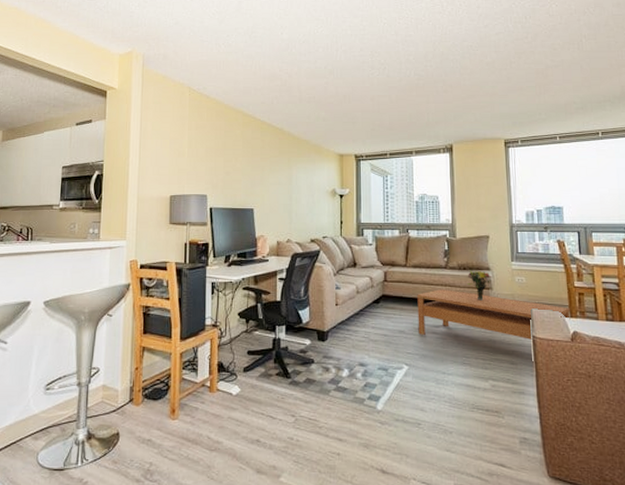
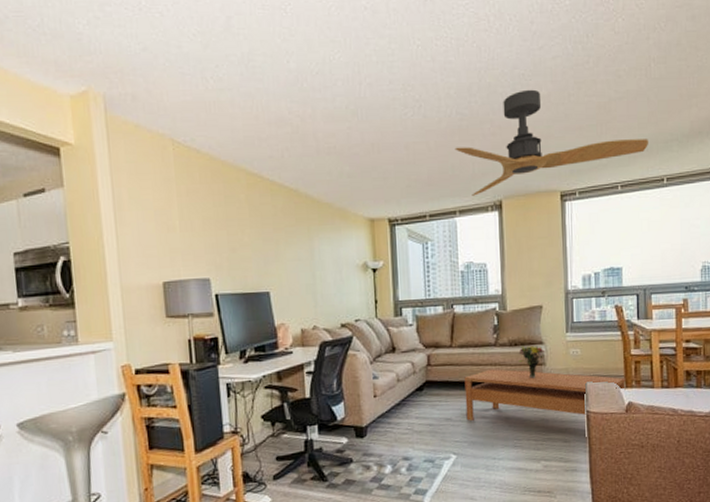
ceiling fan: none [412,57,583,140] -> present [455,89,648,196]

